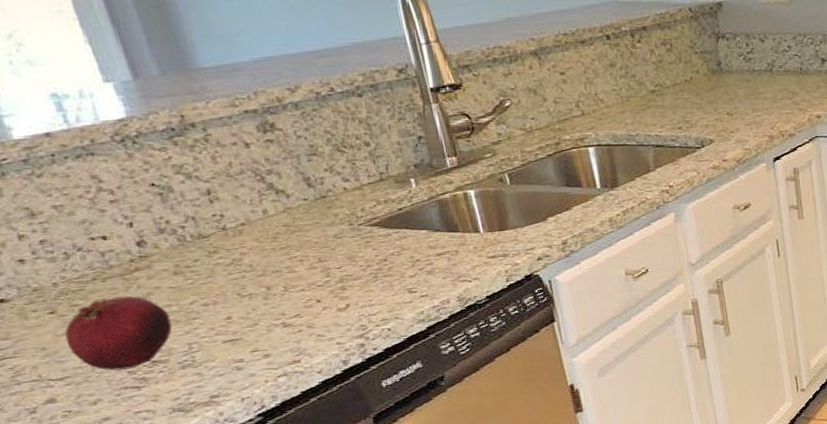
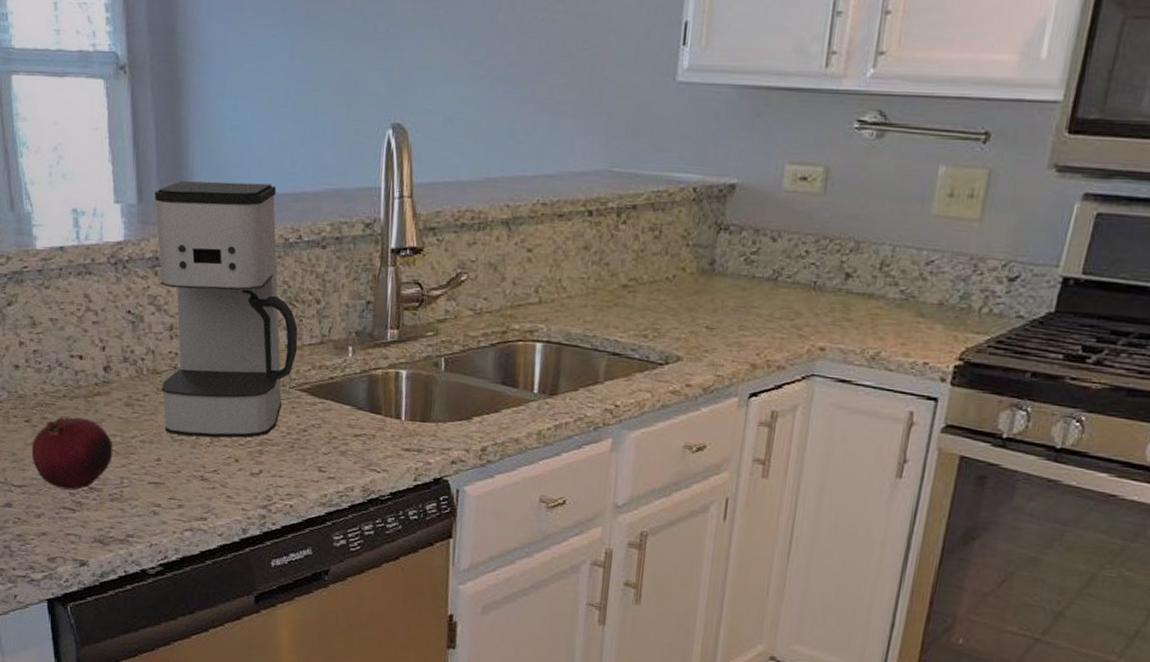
coffee maker: none [152,45,358,292] -> present [154,181,298,438]

